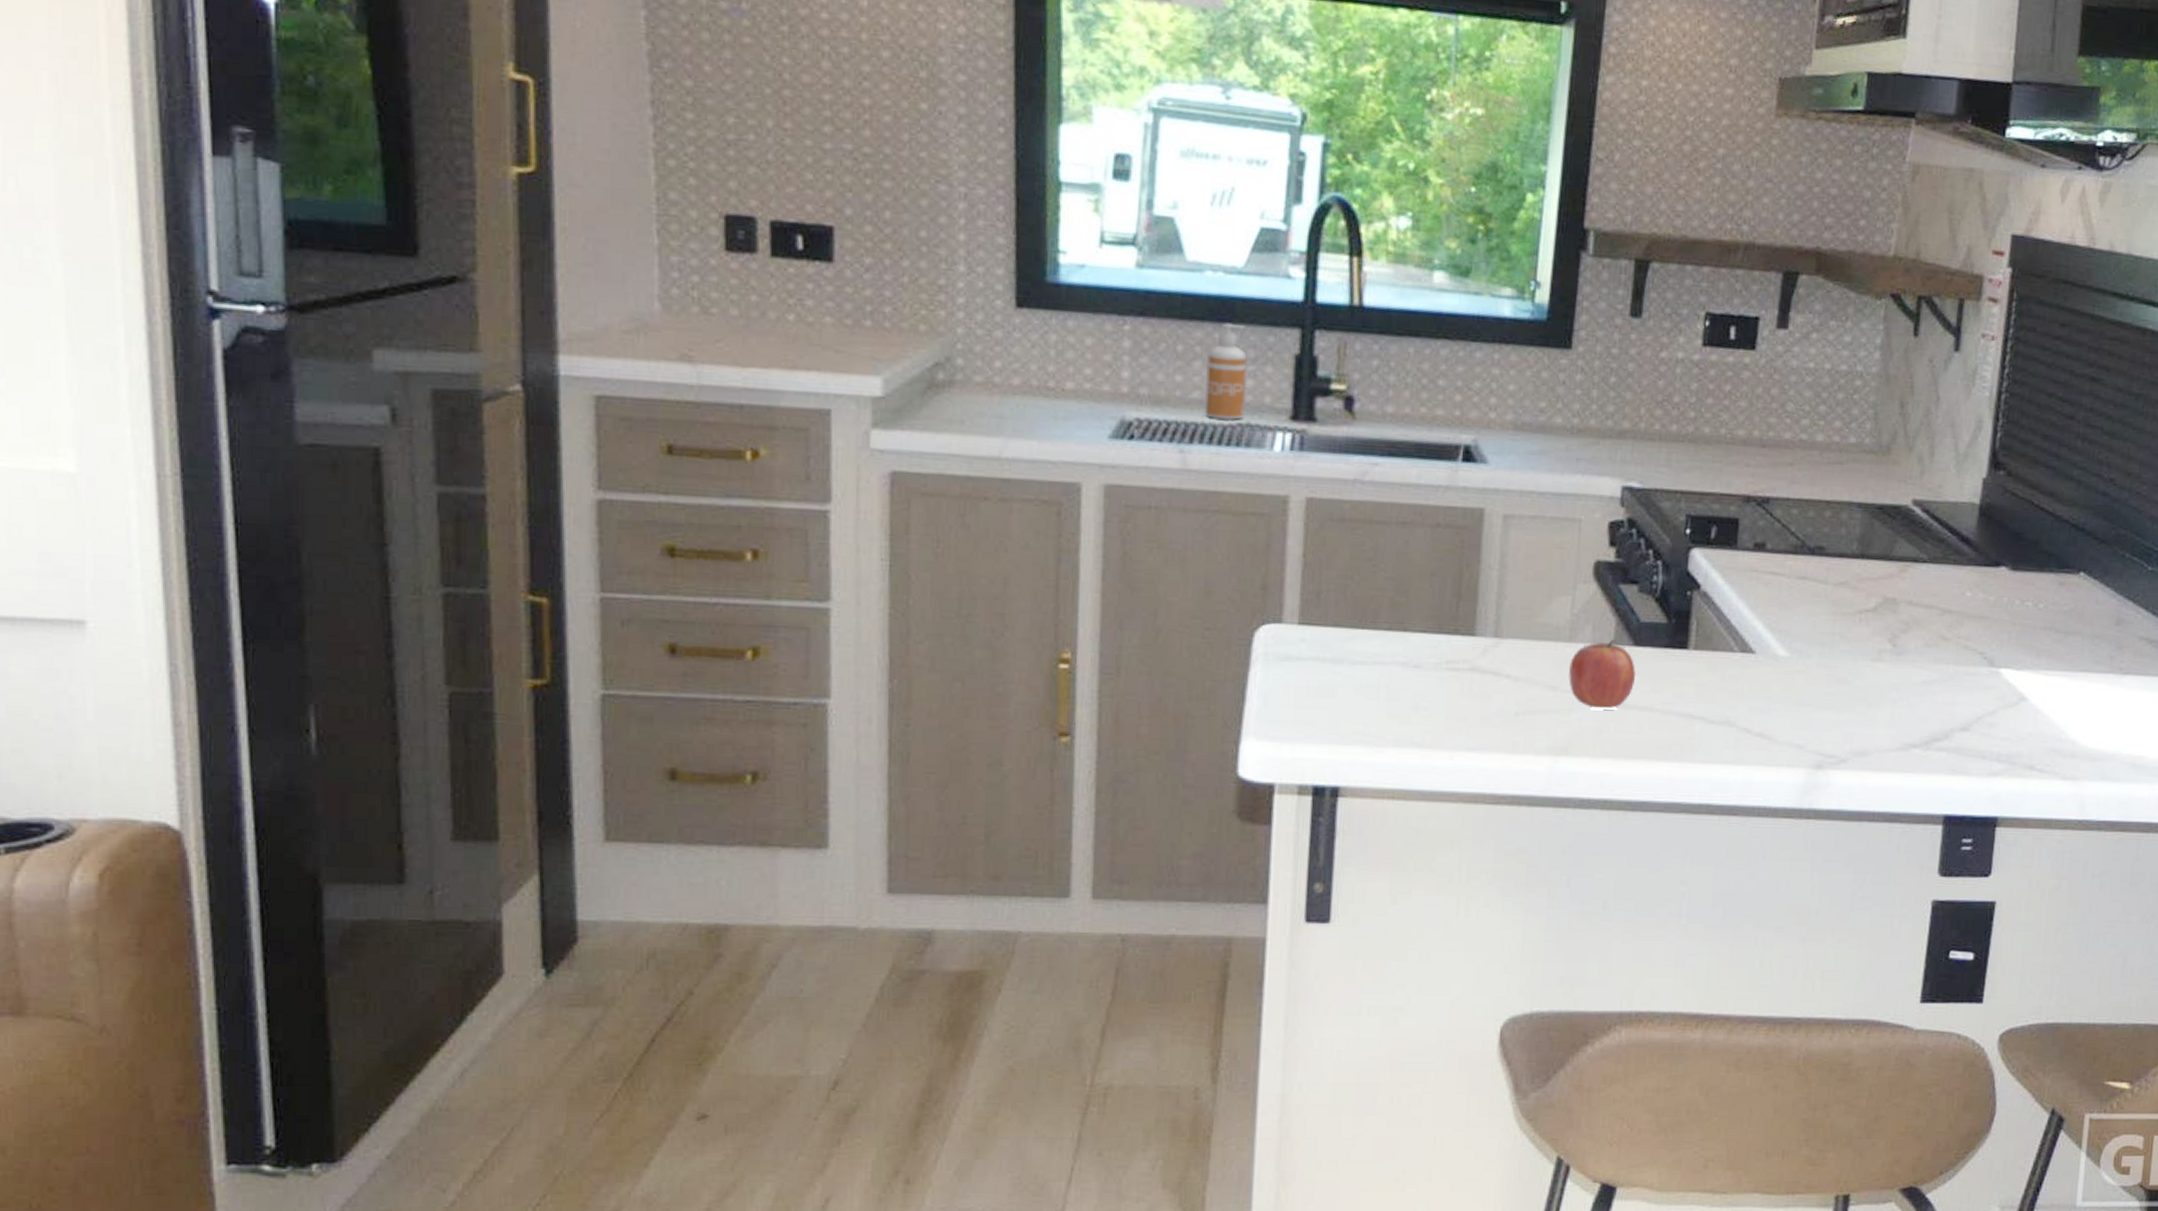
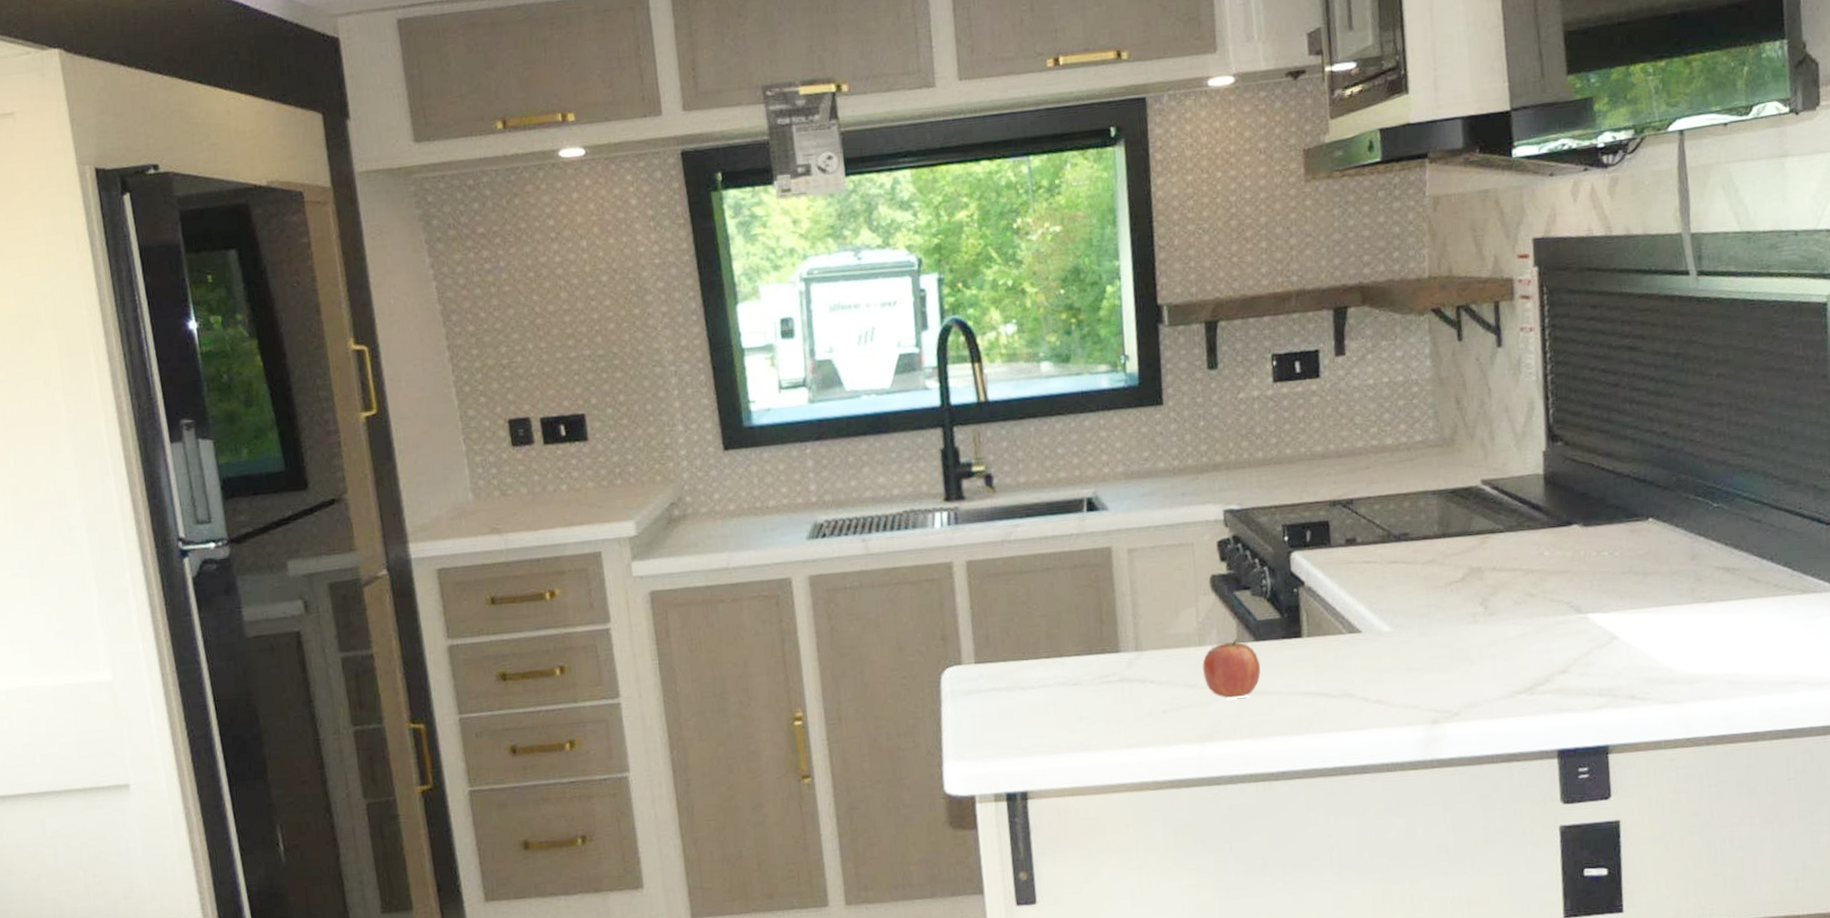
soap dispenser: present [1205,323,1247,421] -> none [872,433,908,511]

